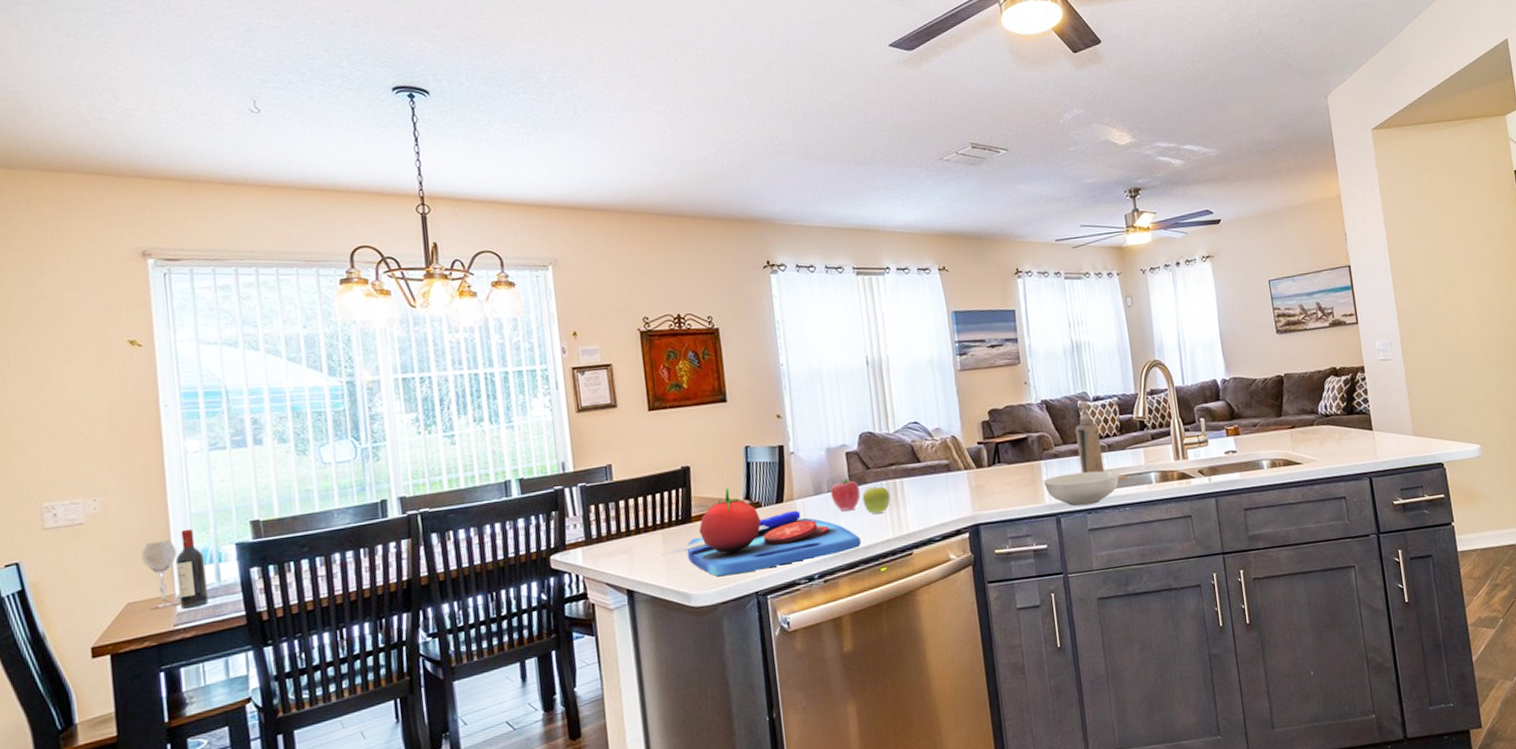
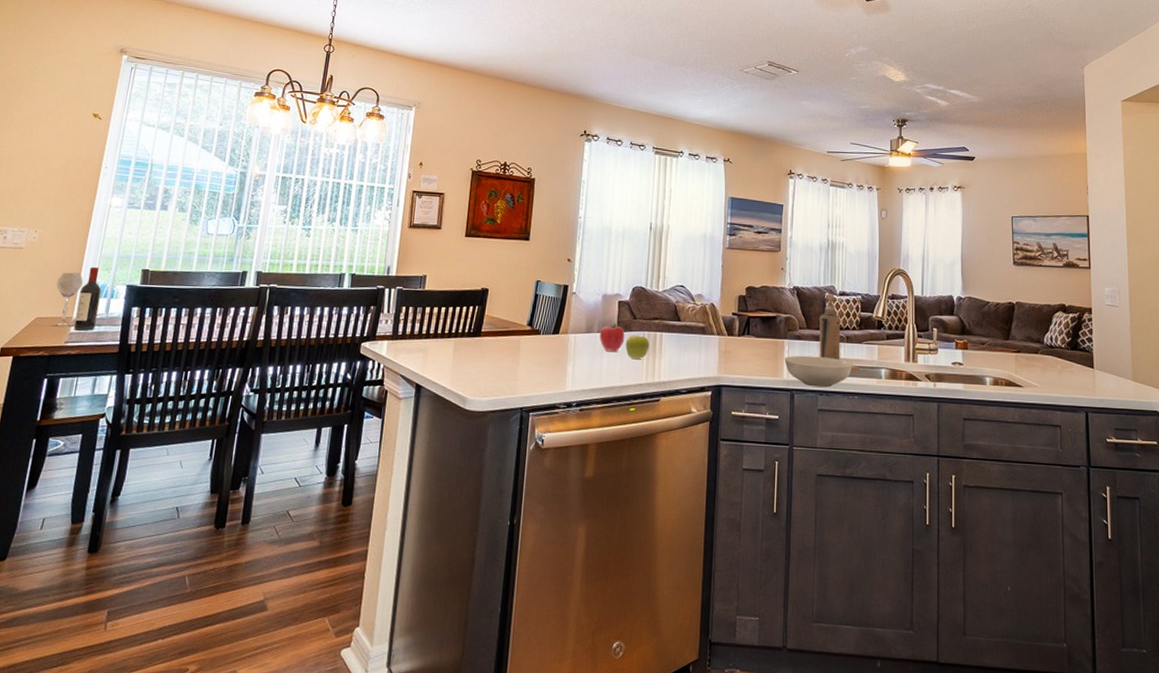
chopping board: present [662,488,861,577] -> none [451,313,617,389]

